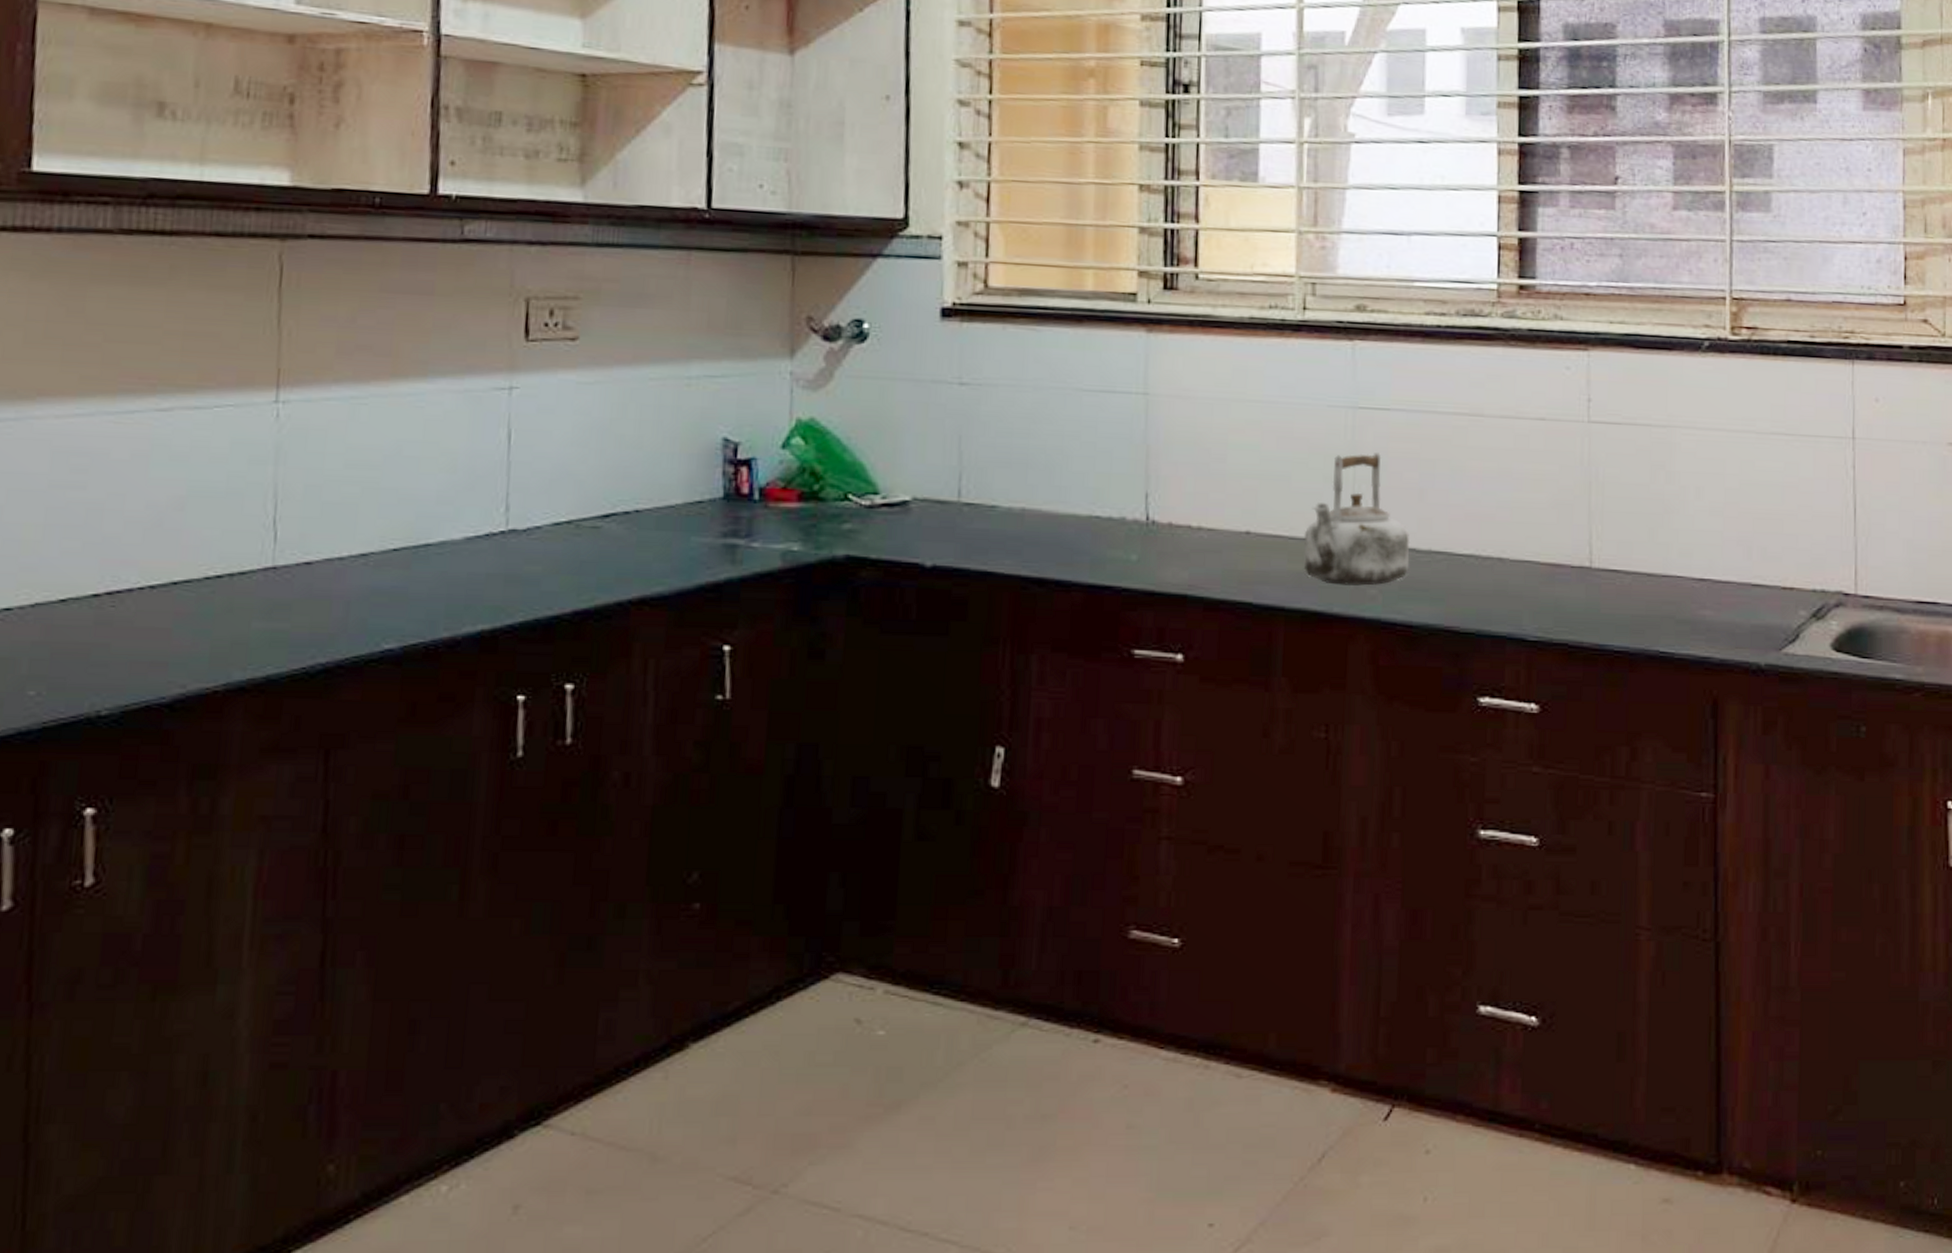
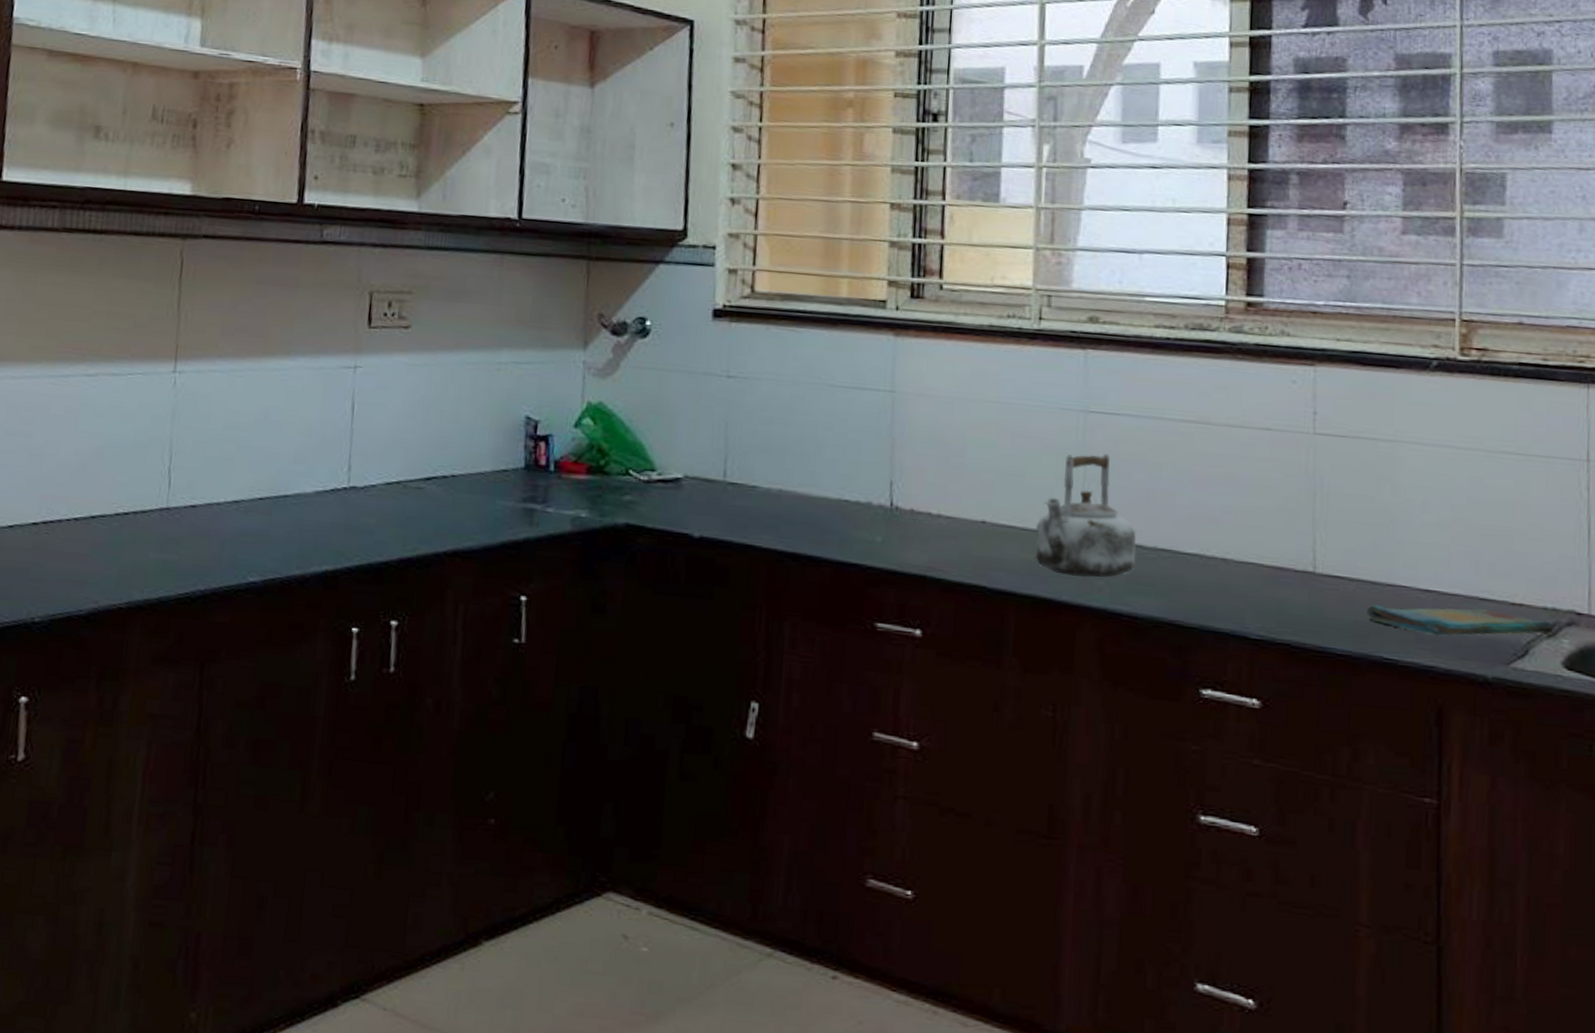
dish towel: none [1642,594,1823,625] -> present [1366,604,1554,637]

